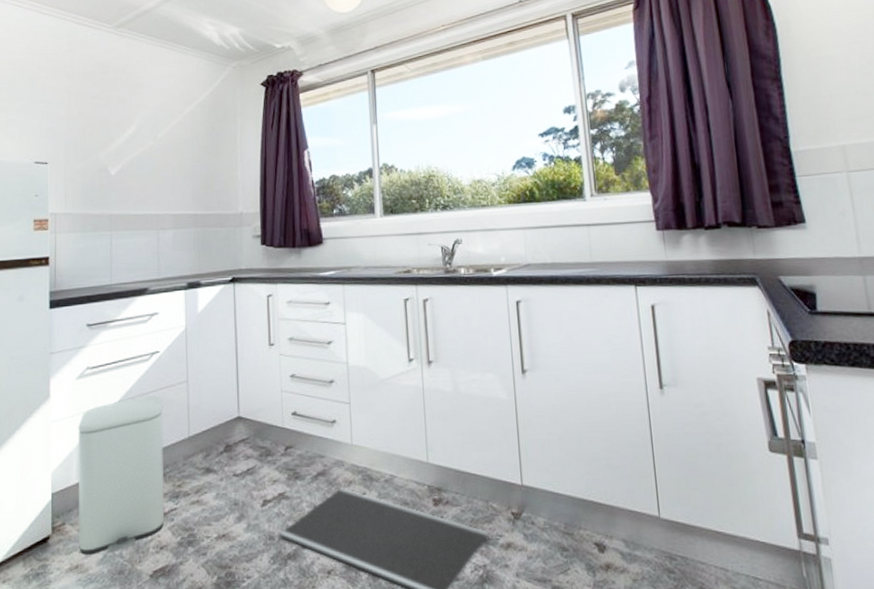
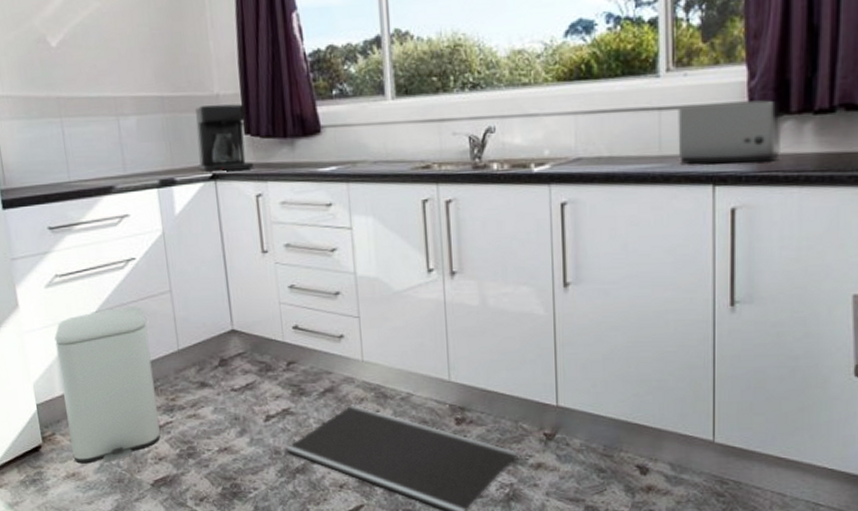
coffee maker: none [220,220,267,277] -> present [195,104,254,173]
toaster: none [602,218,684,270] -> present [678,99,784,165]

